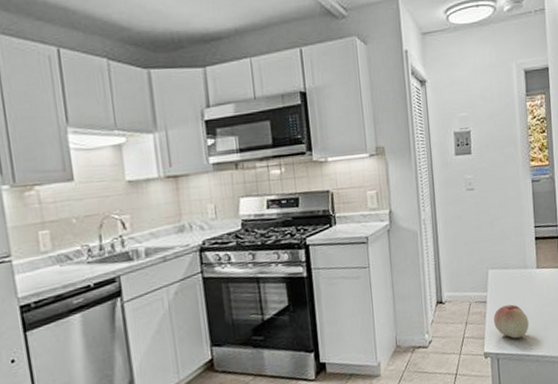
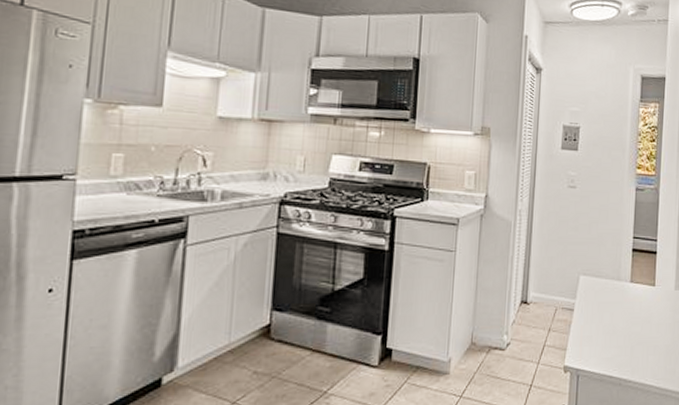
fruit: present [493,304,529,339] -> none [578,317,616,356]

